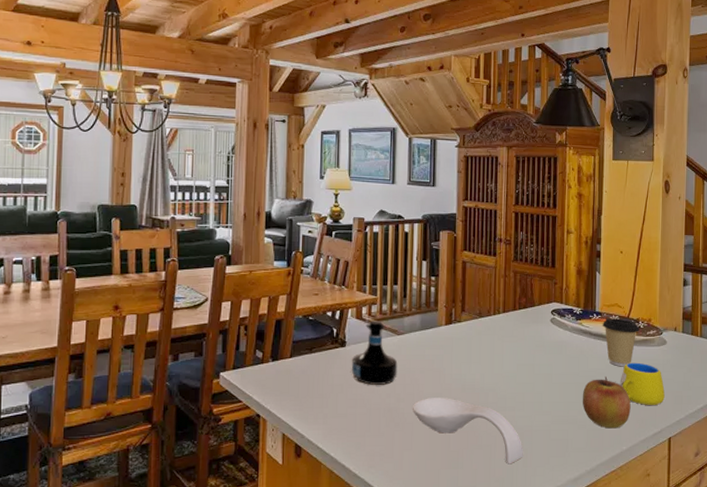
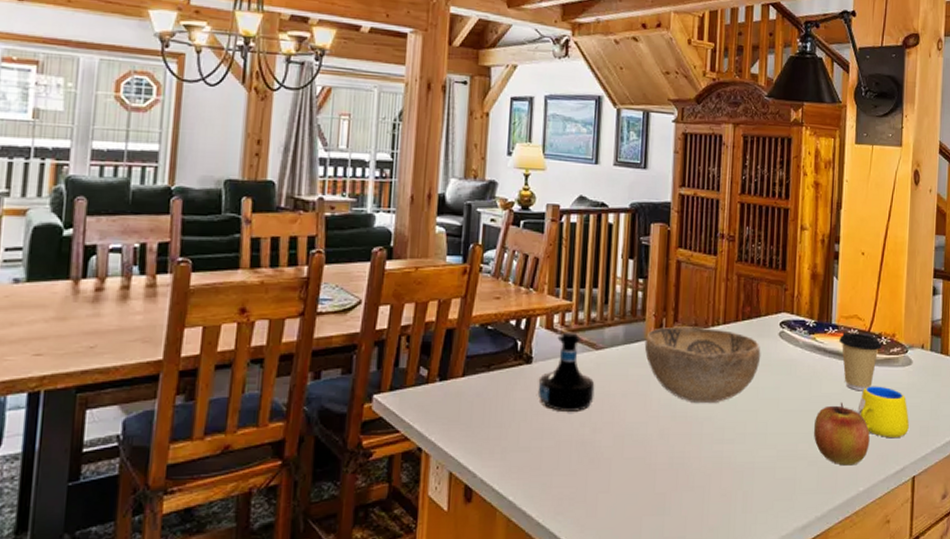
spoon rest: present [413,398,524,465] -> none [611,427,744,510]
decorative bowl: none [437,315,536,378] -> present [644,326,761,404]

